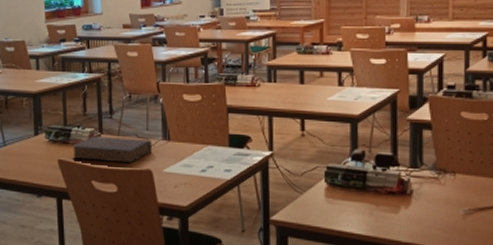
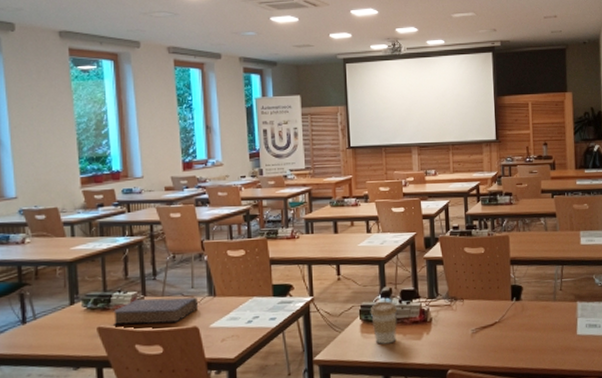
coffee cup: none [337,164,371,213] -> present [370,301,398,344]

